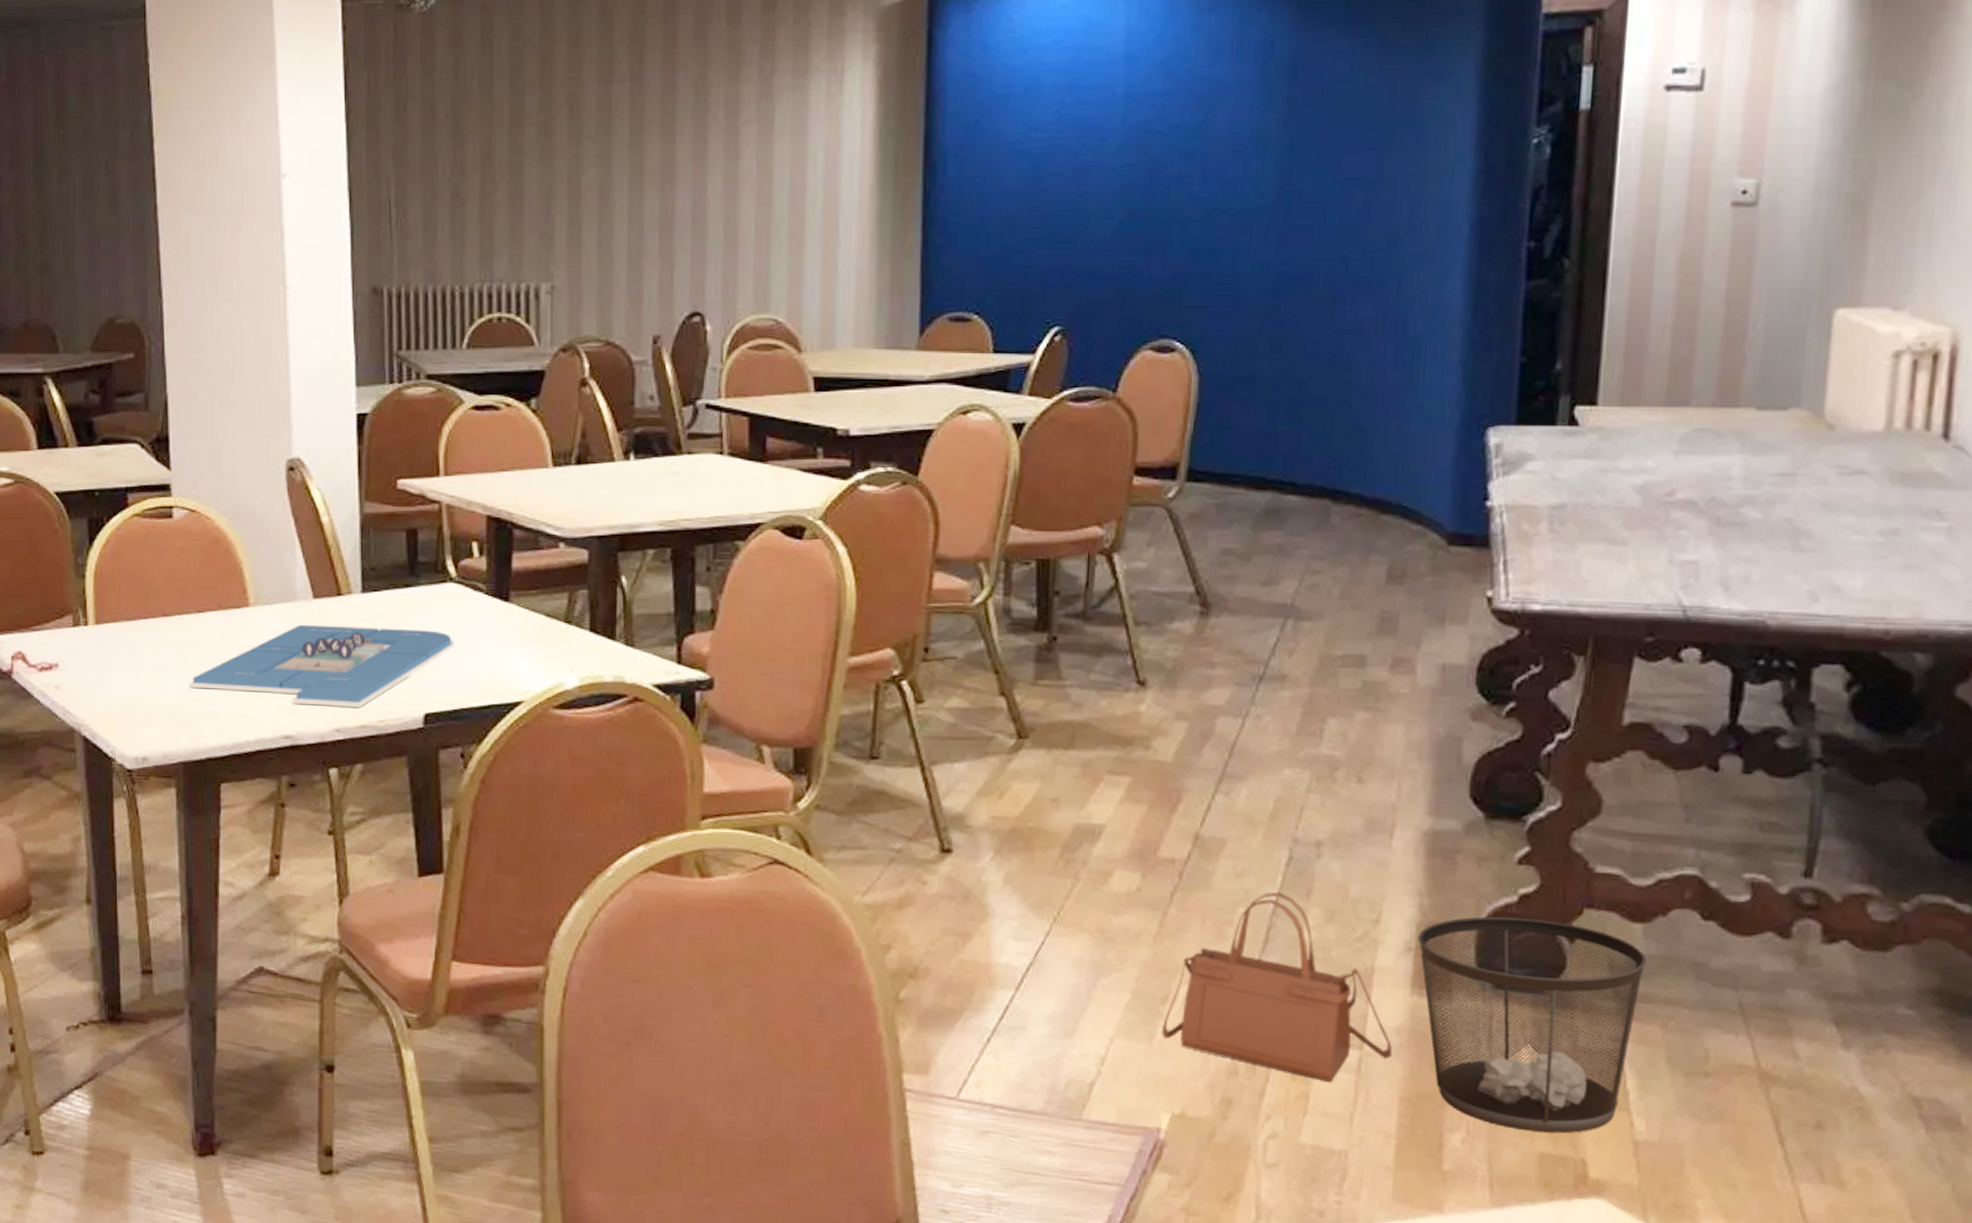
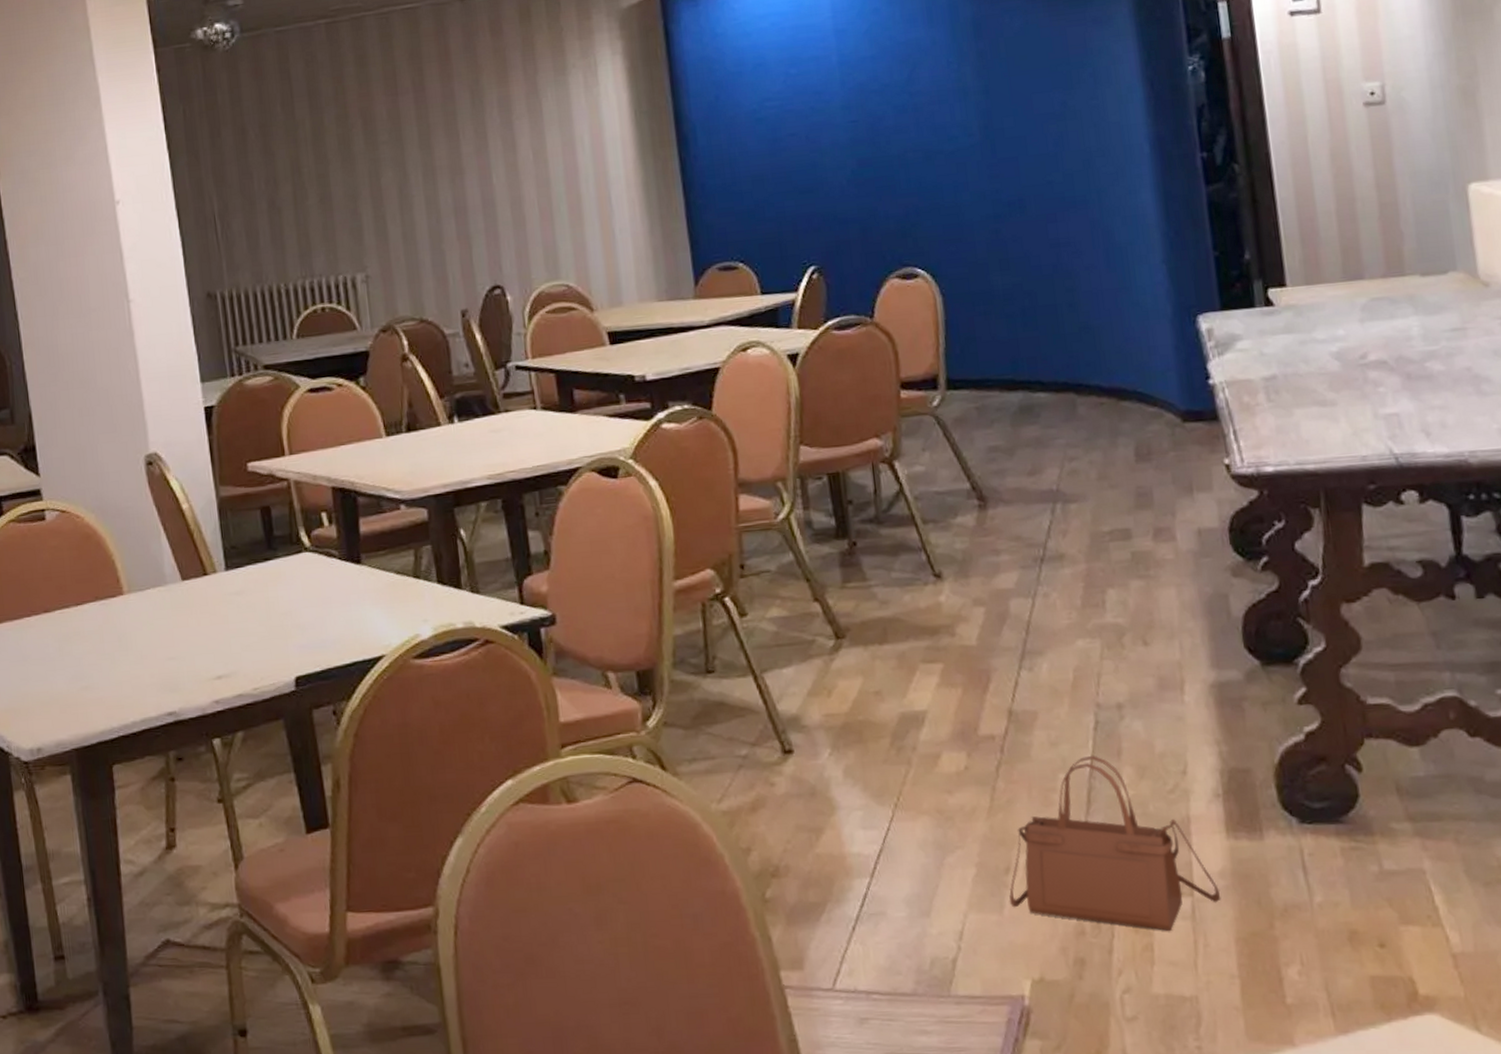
board game: present [189,624,454,709] -> none [75,598,316,682]
waste bin: present [1417,916,1646,1134] -> none [1222,753,1431,957]

